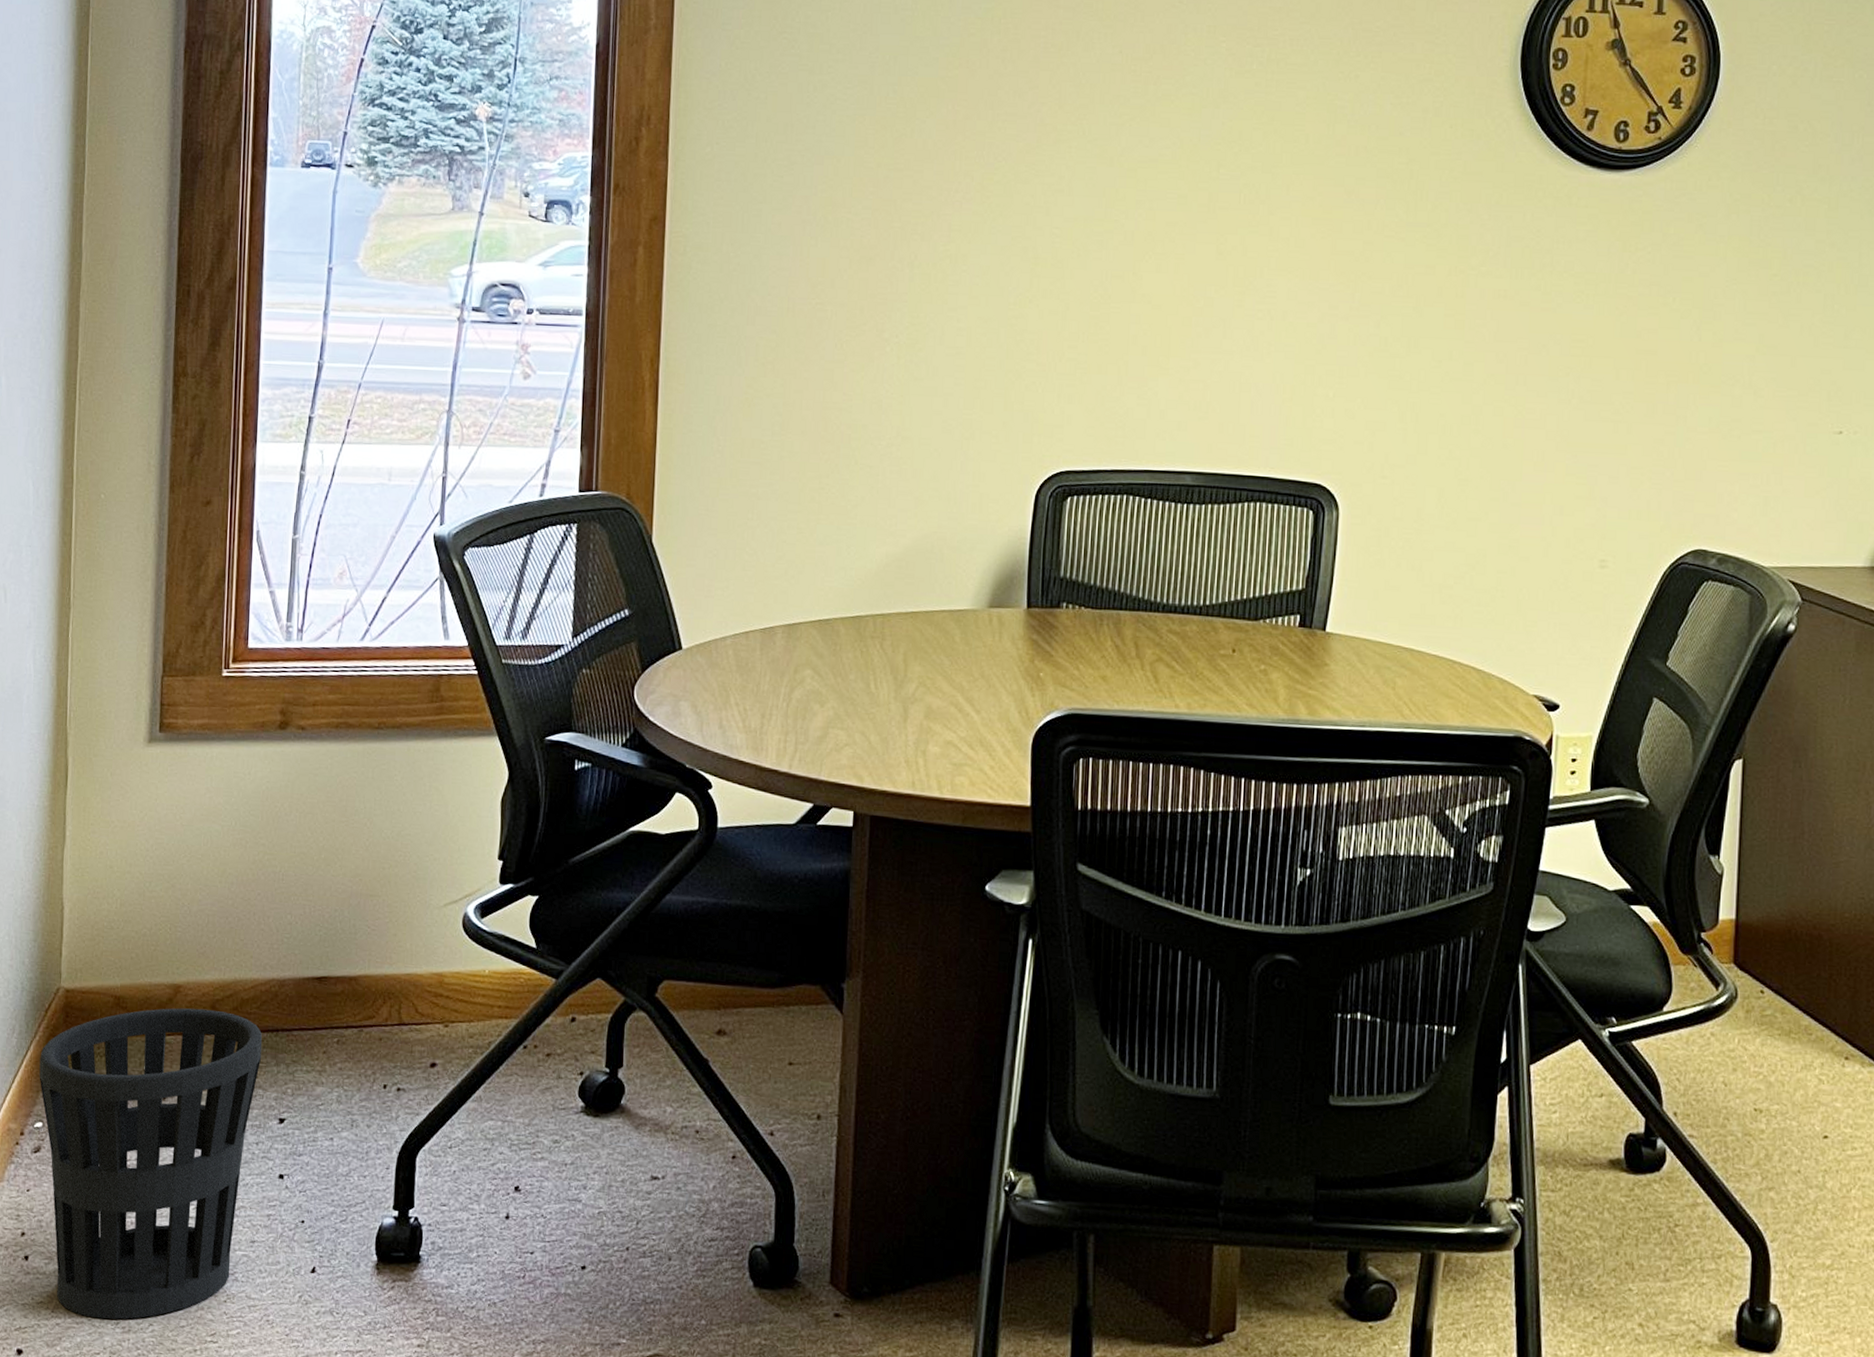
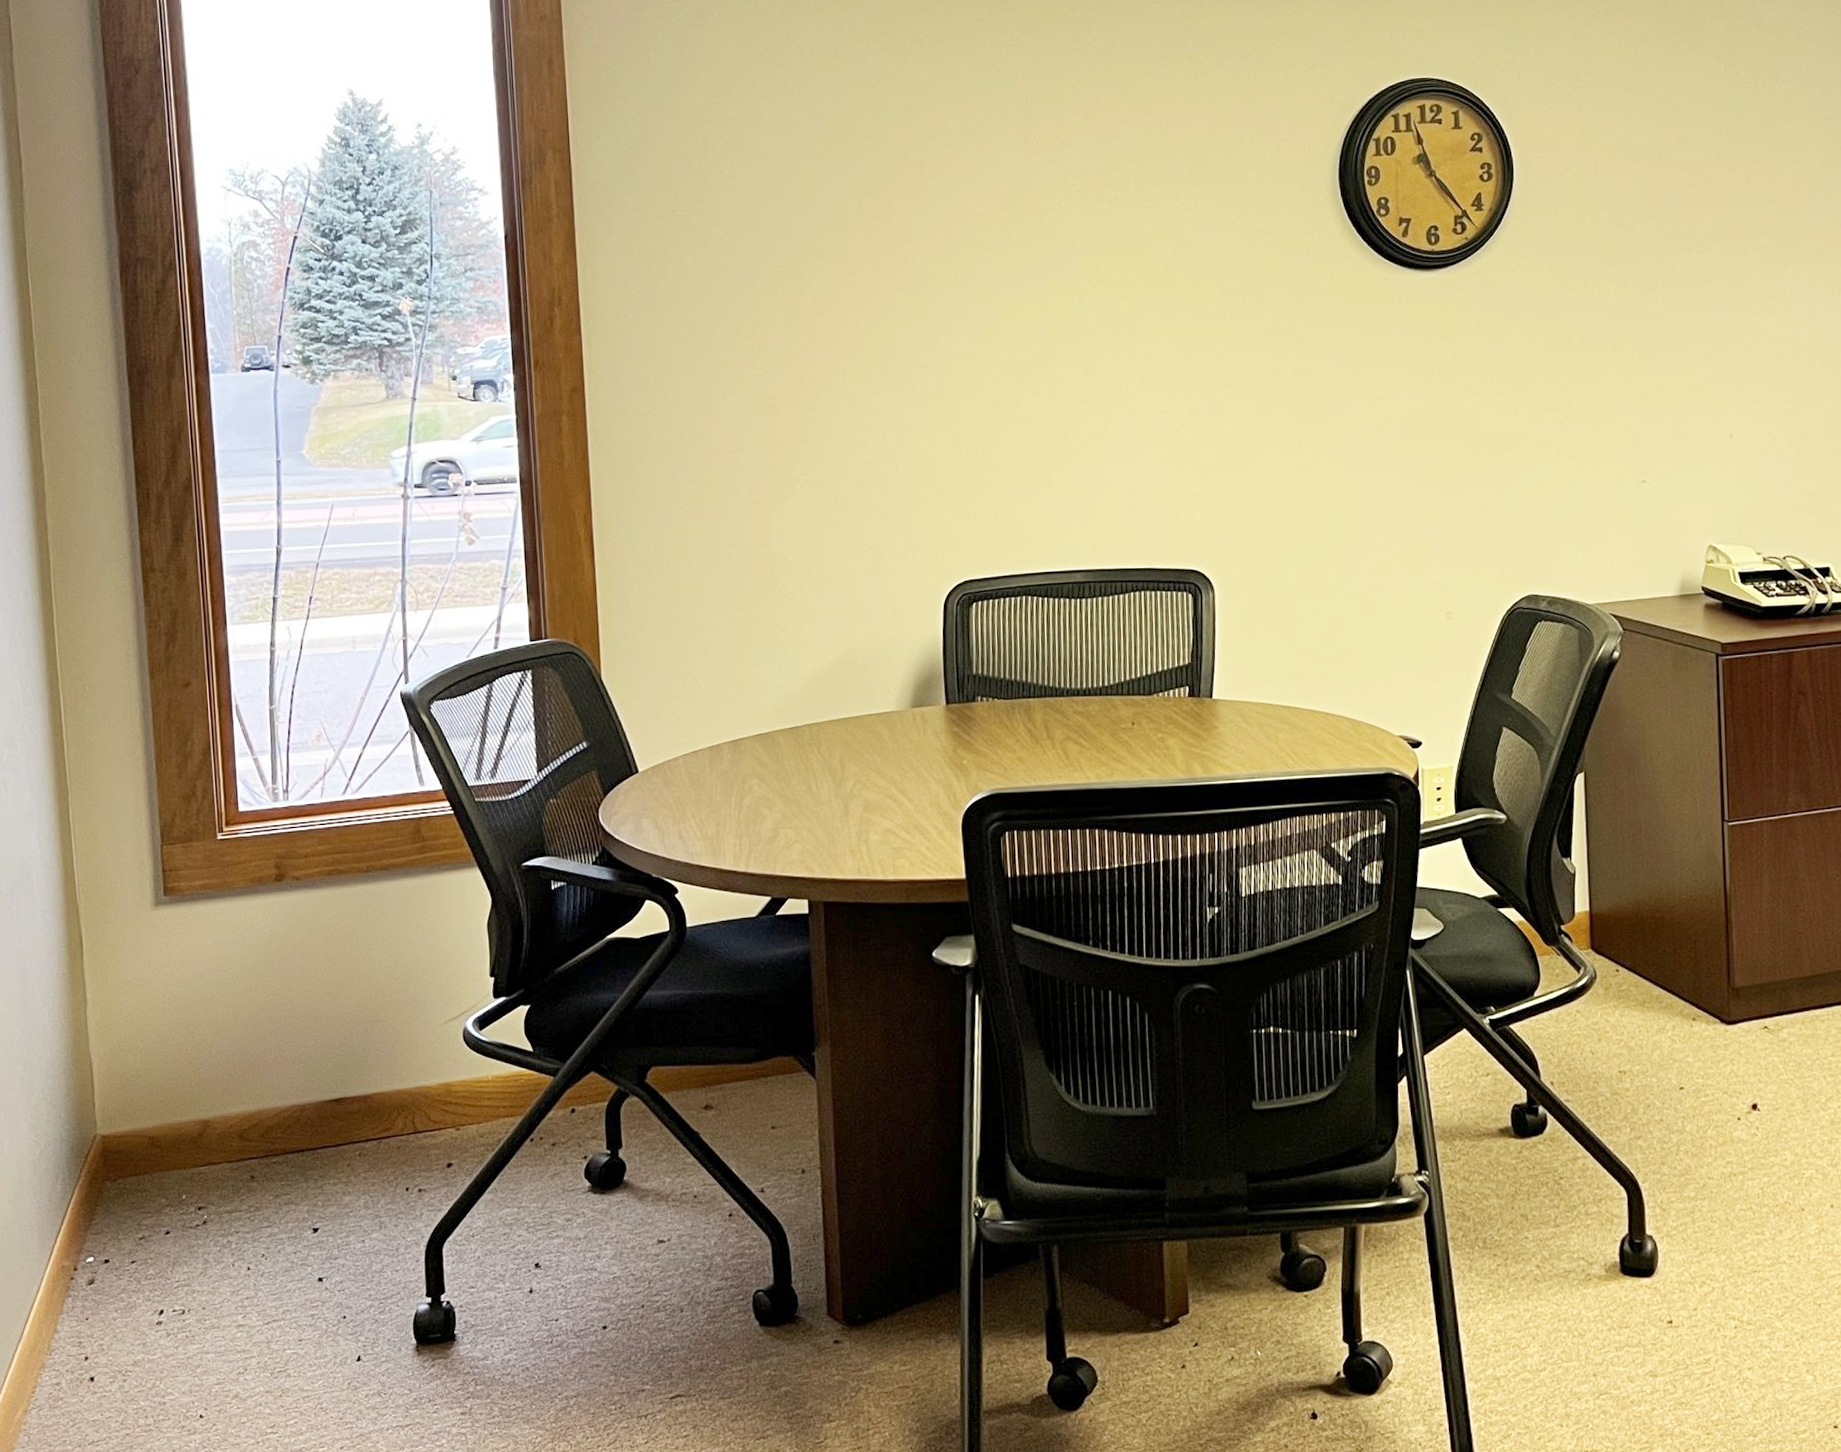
wastebasket: present [39,1008,263,1320] -> none [85,1139,291,1425]

